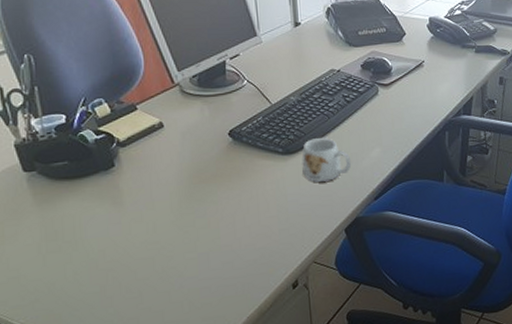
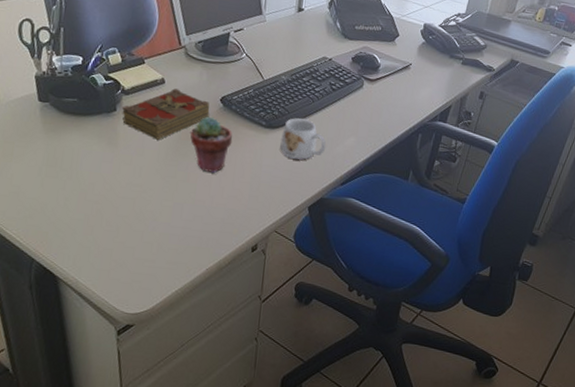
book: none [120,130,219,189] -> present [121,88,210,140]
potted succulent: none [201,153,250,214] -> present [190,116,233,174]

